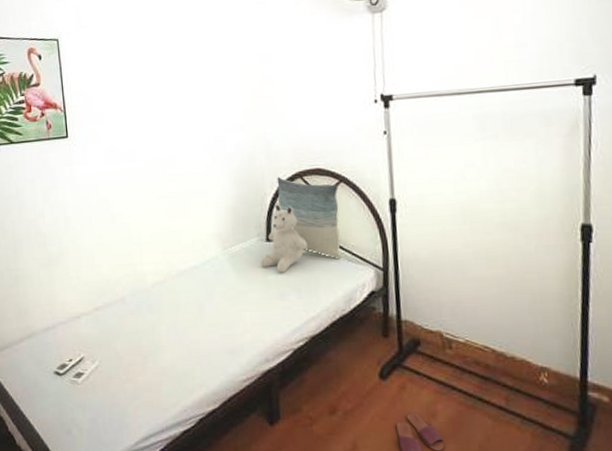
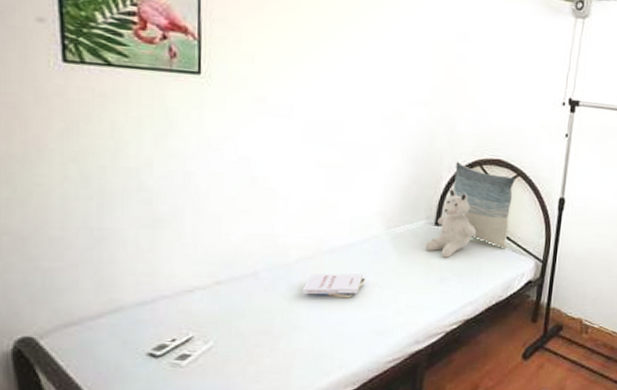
books: none [160,294,212,318] -> present [302,273,365,298]

